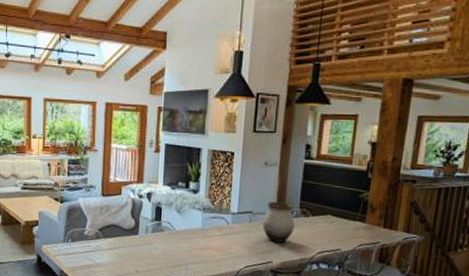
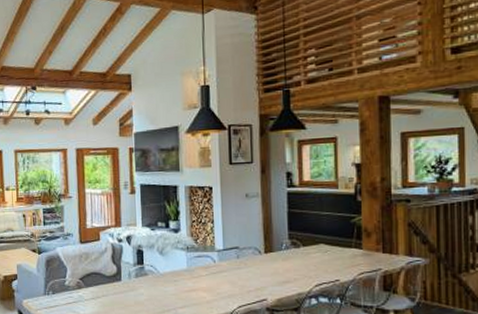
vase: present [262,201,295,243] -> none [251,234,286,278]

